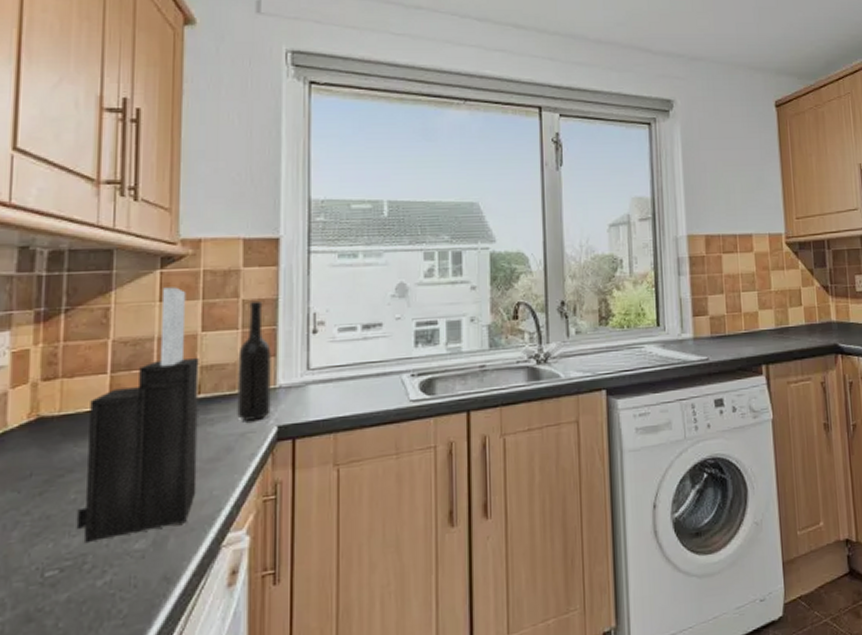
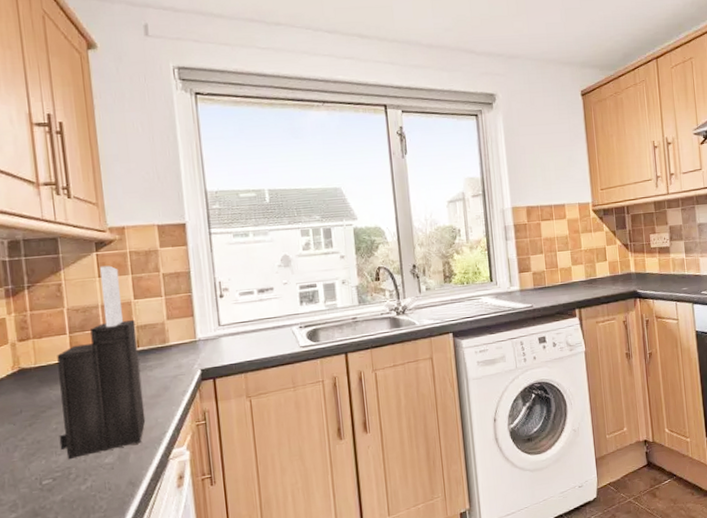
bottle: present [236,300,273,421] -> none [164,273,195,366]

